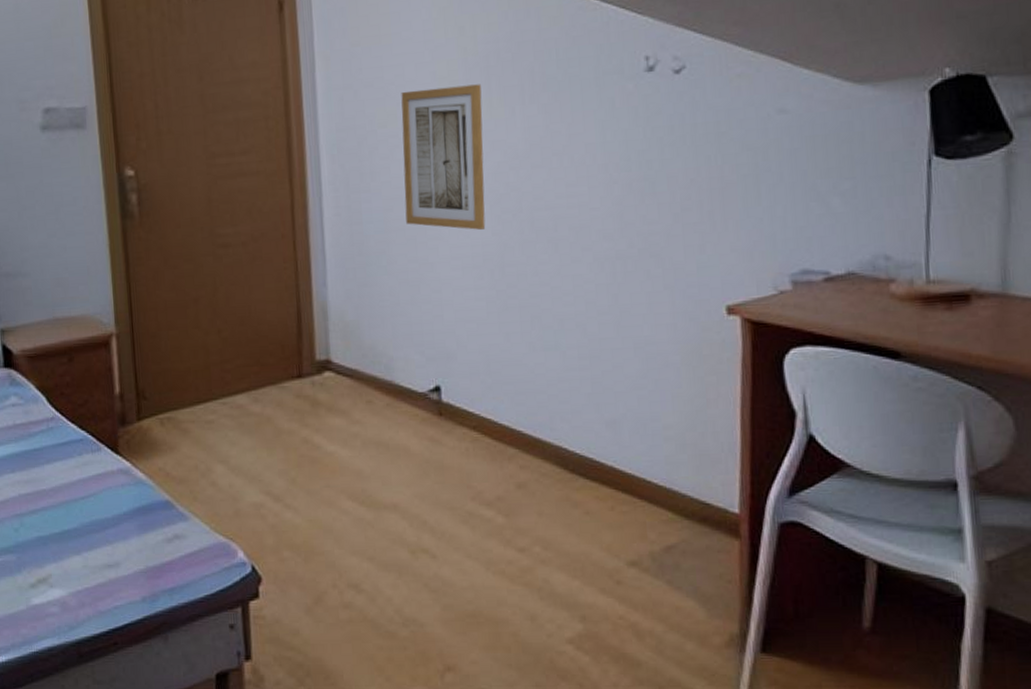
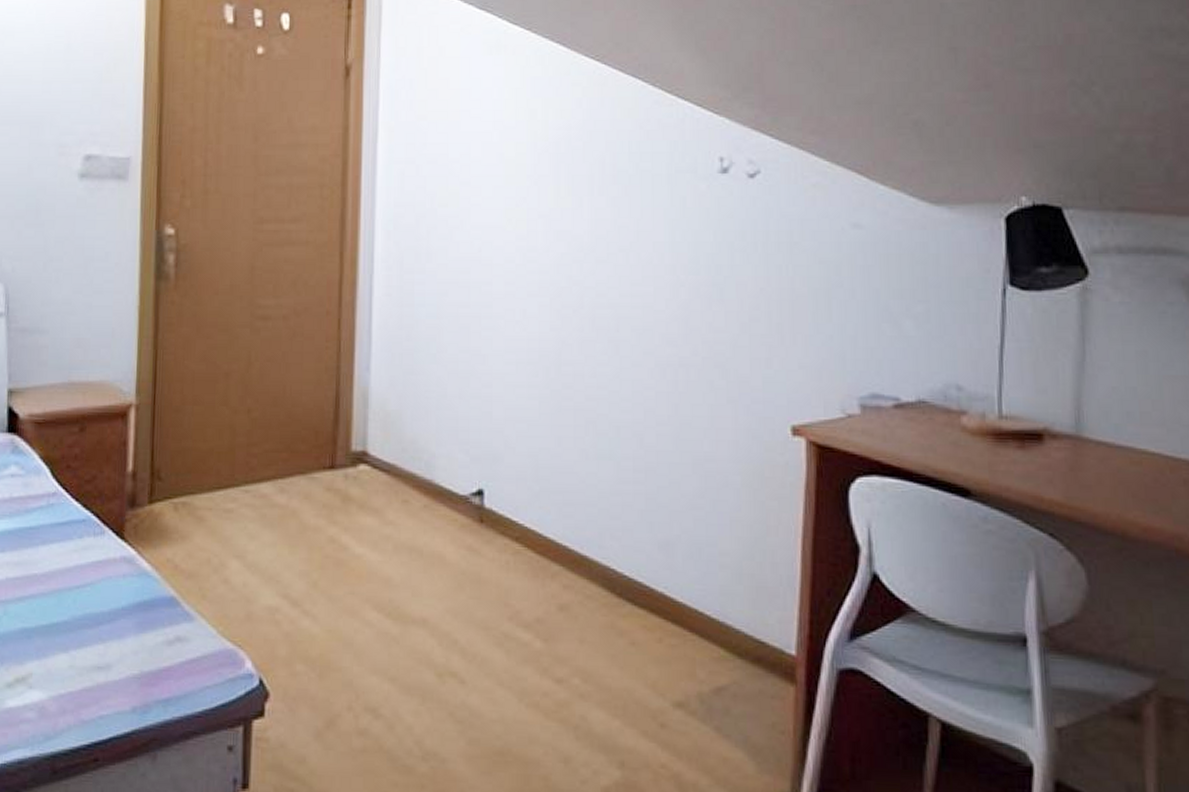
wall art: present [401,84,486,231] -> none [460,170,549,325]

